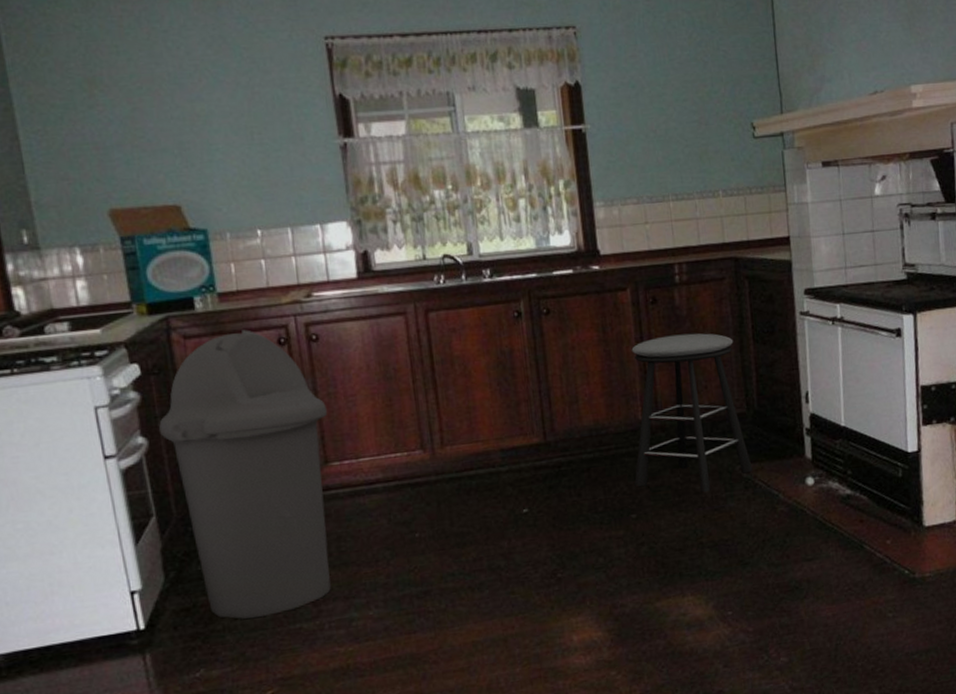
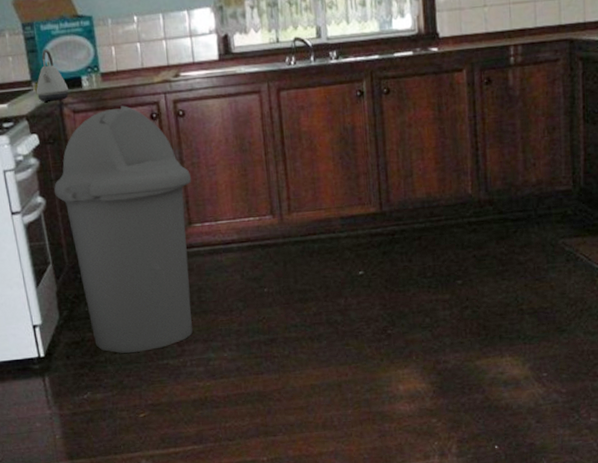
kettle: none [137,266,179,326] -> present [36,49,69,102]
stool: present [631,333,753,493] -> none [461,112,575,264]

